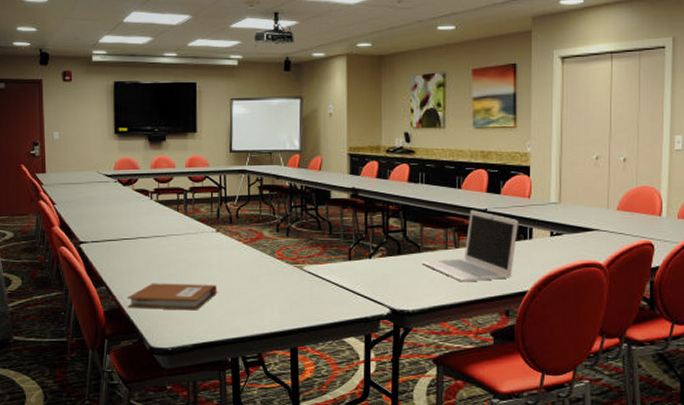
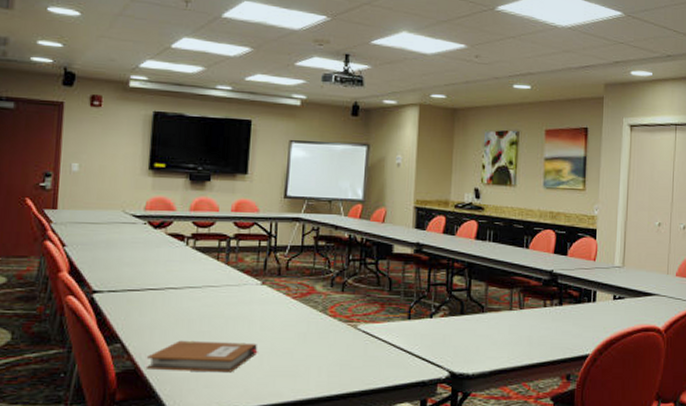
laptop: present [421,210,518,282] -> none [484,271,583,345]

